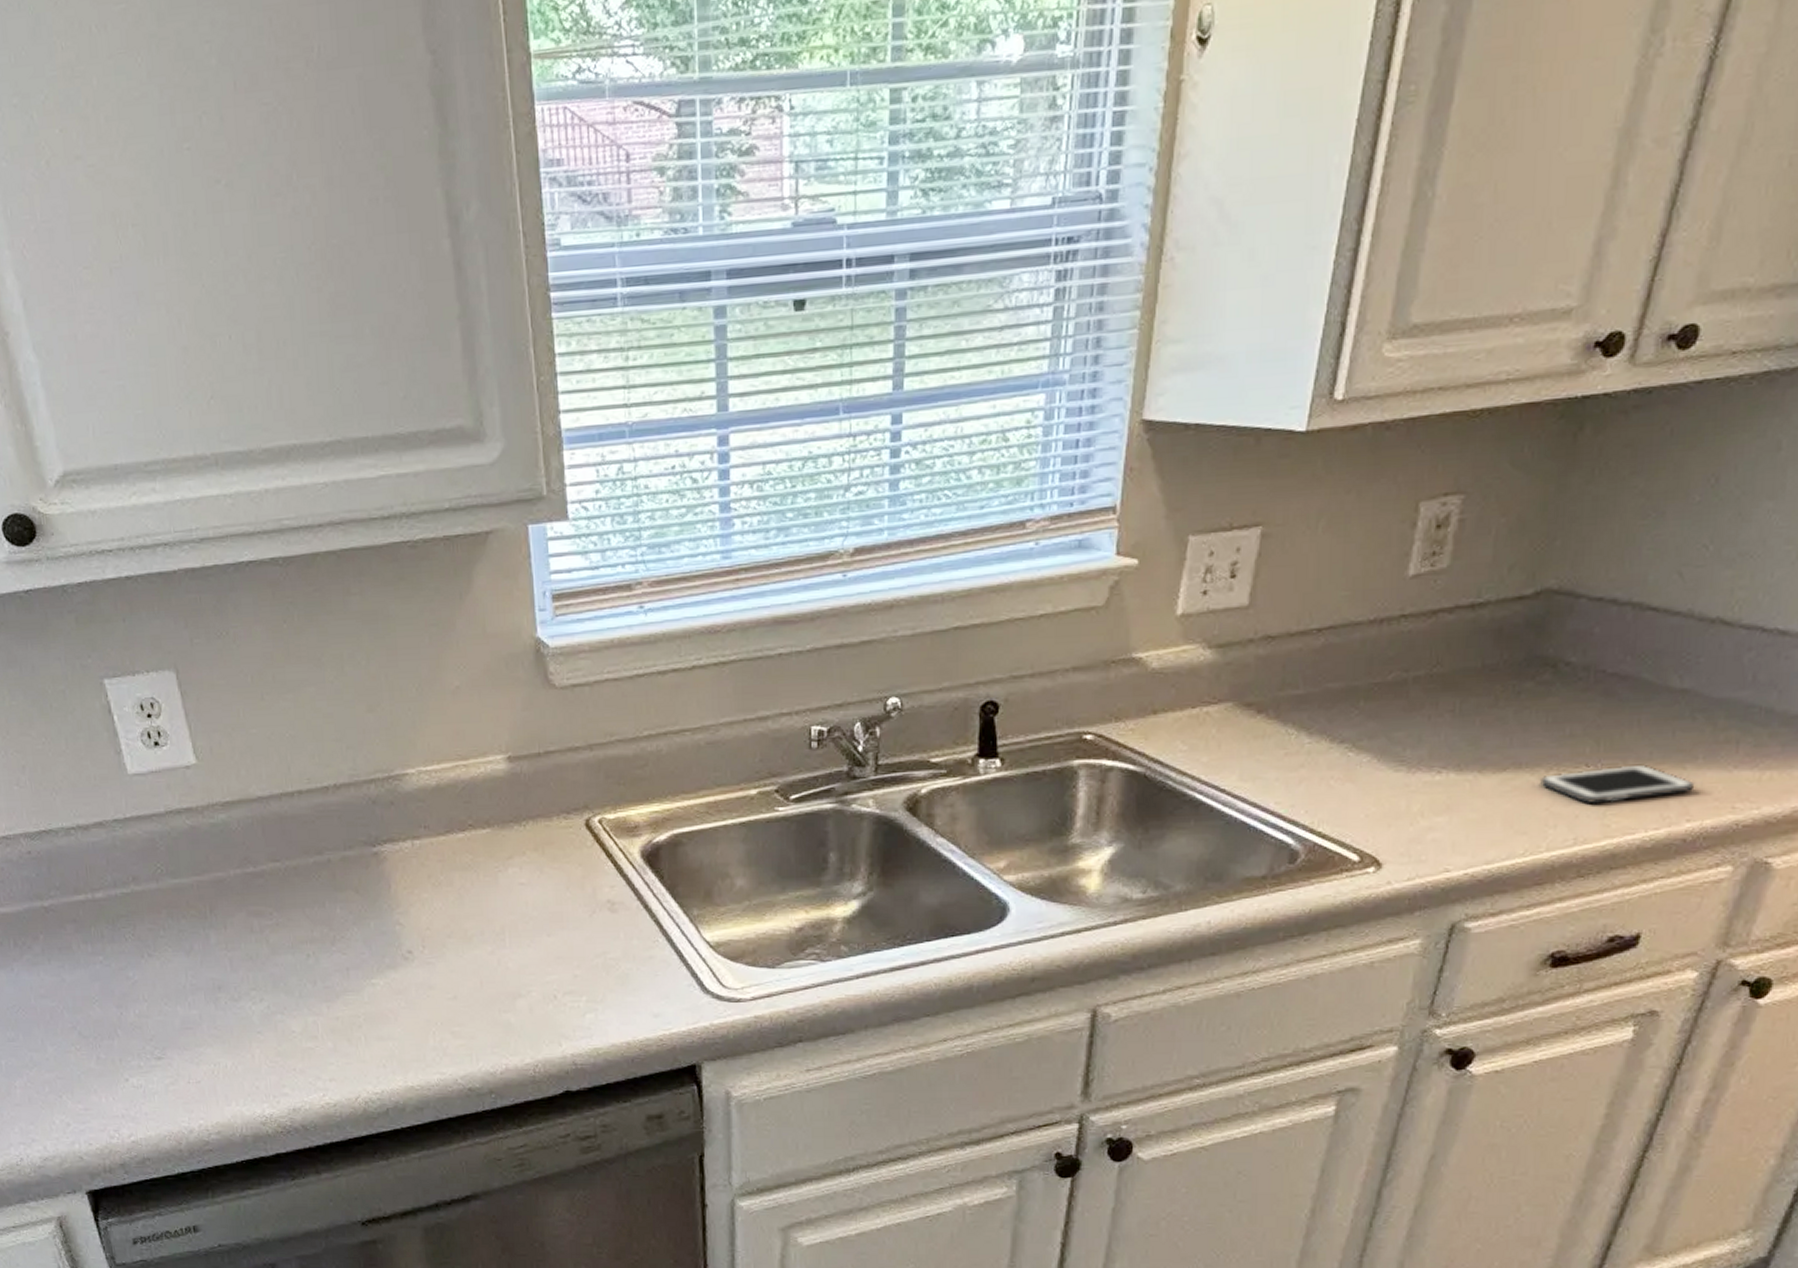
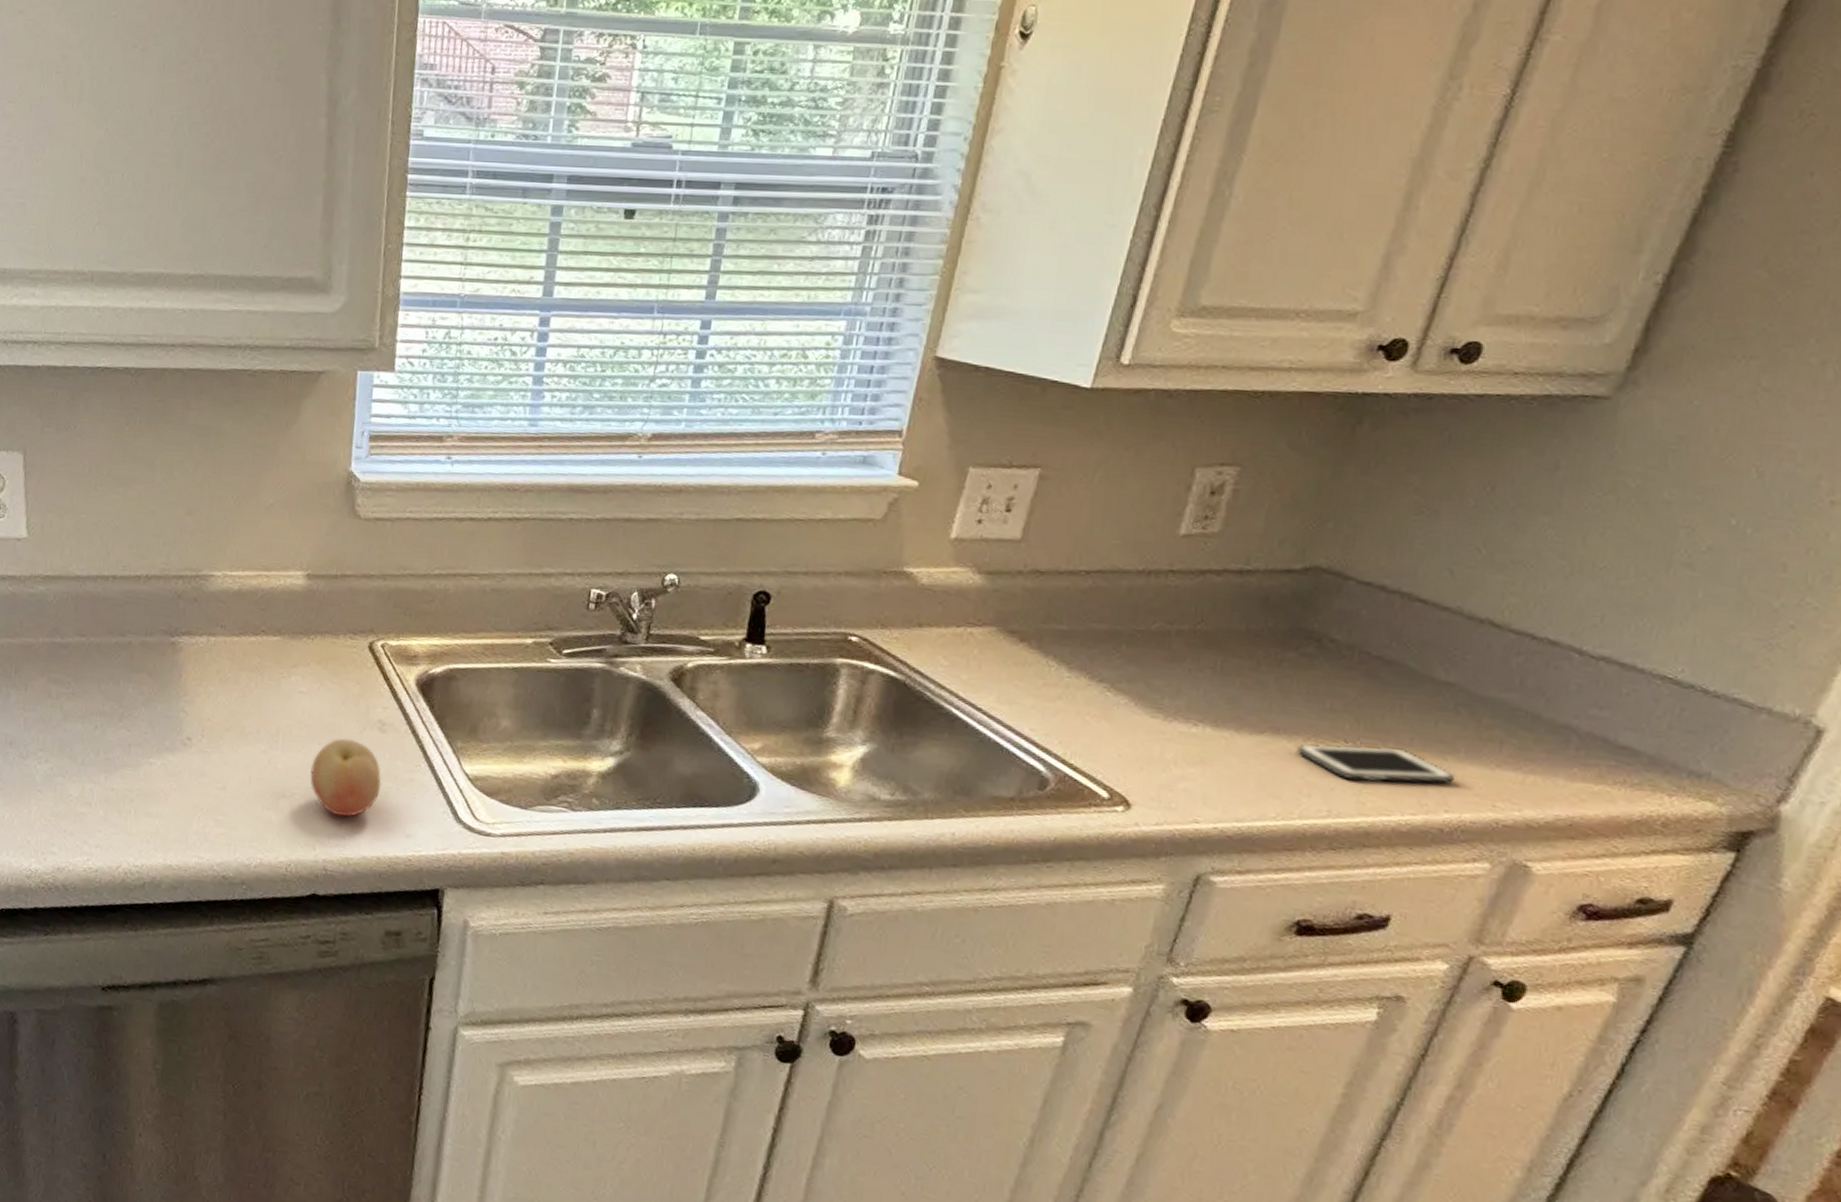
fruit: none [544,925,620,1007] -> present [310,738,382,818]

